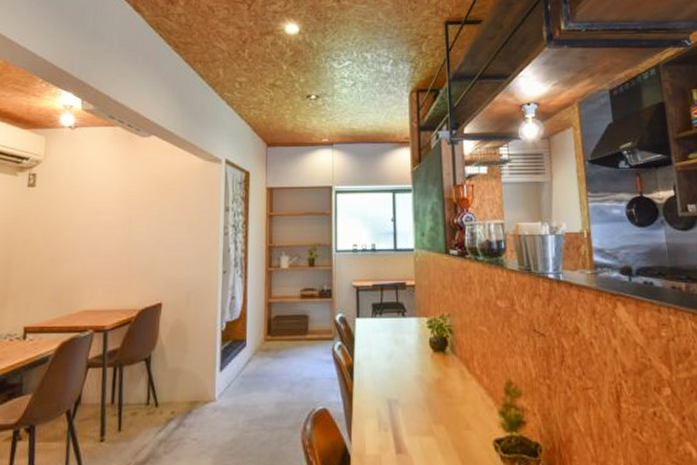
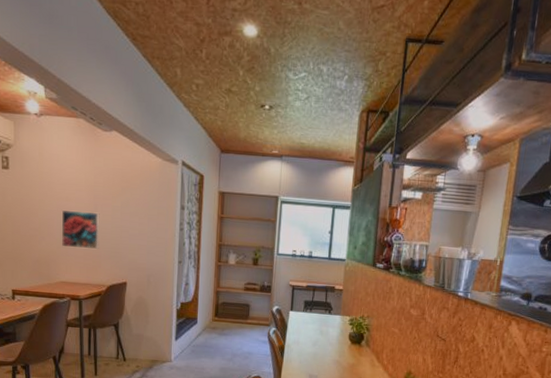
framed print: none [87,224,134,268] -> present [61,210,100,249]

